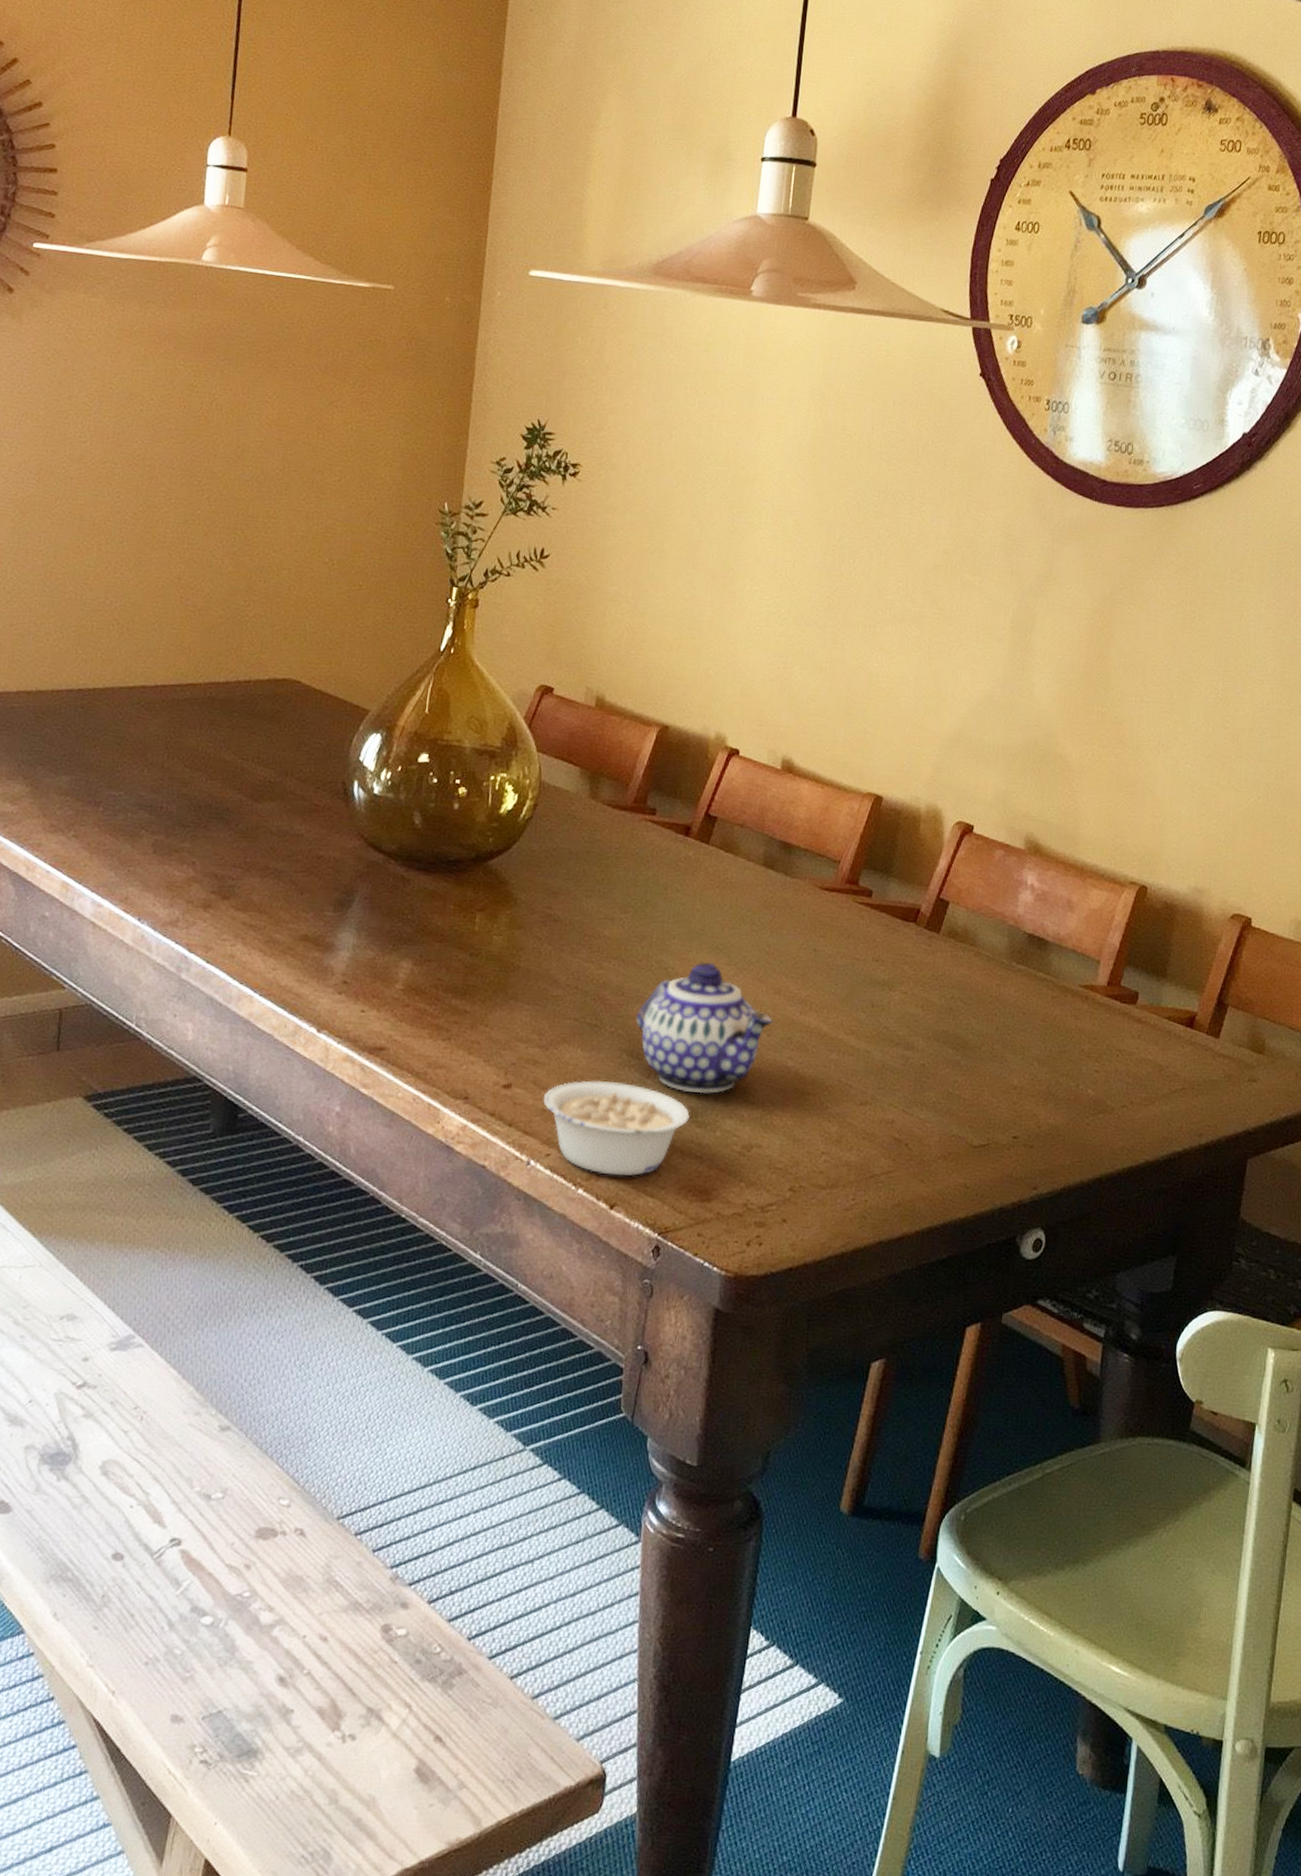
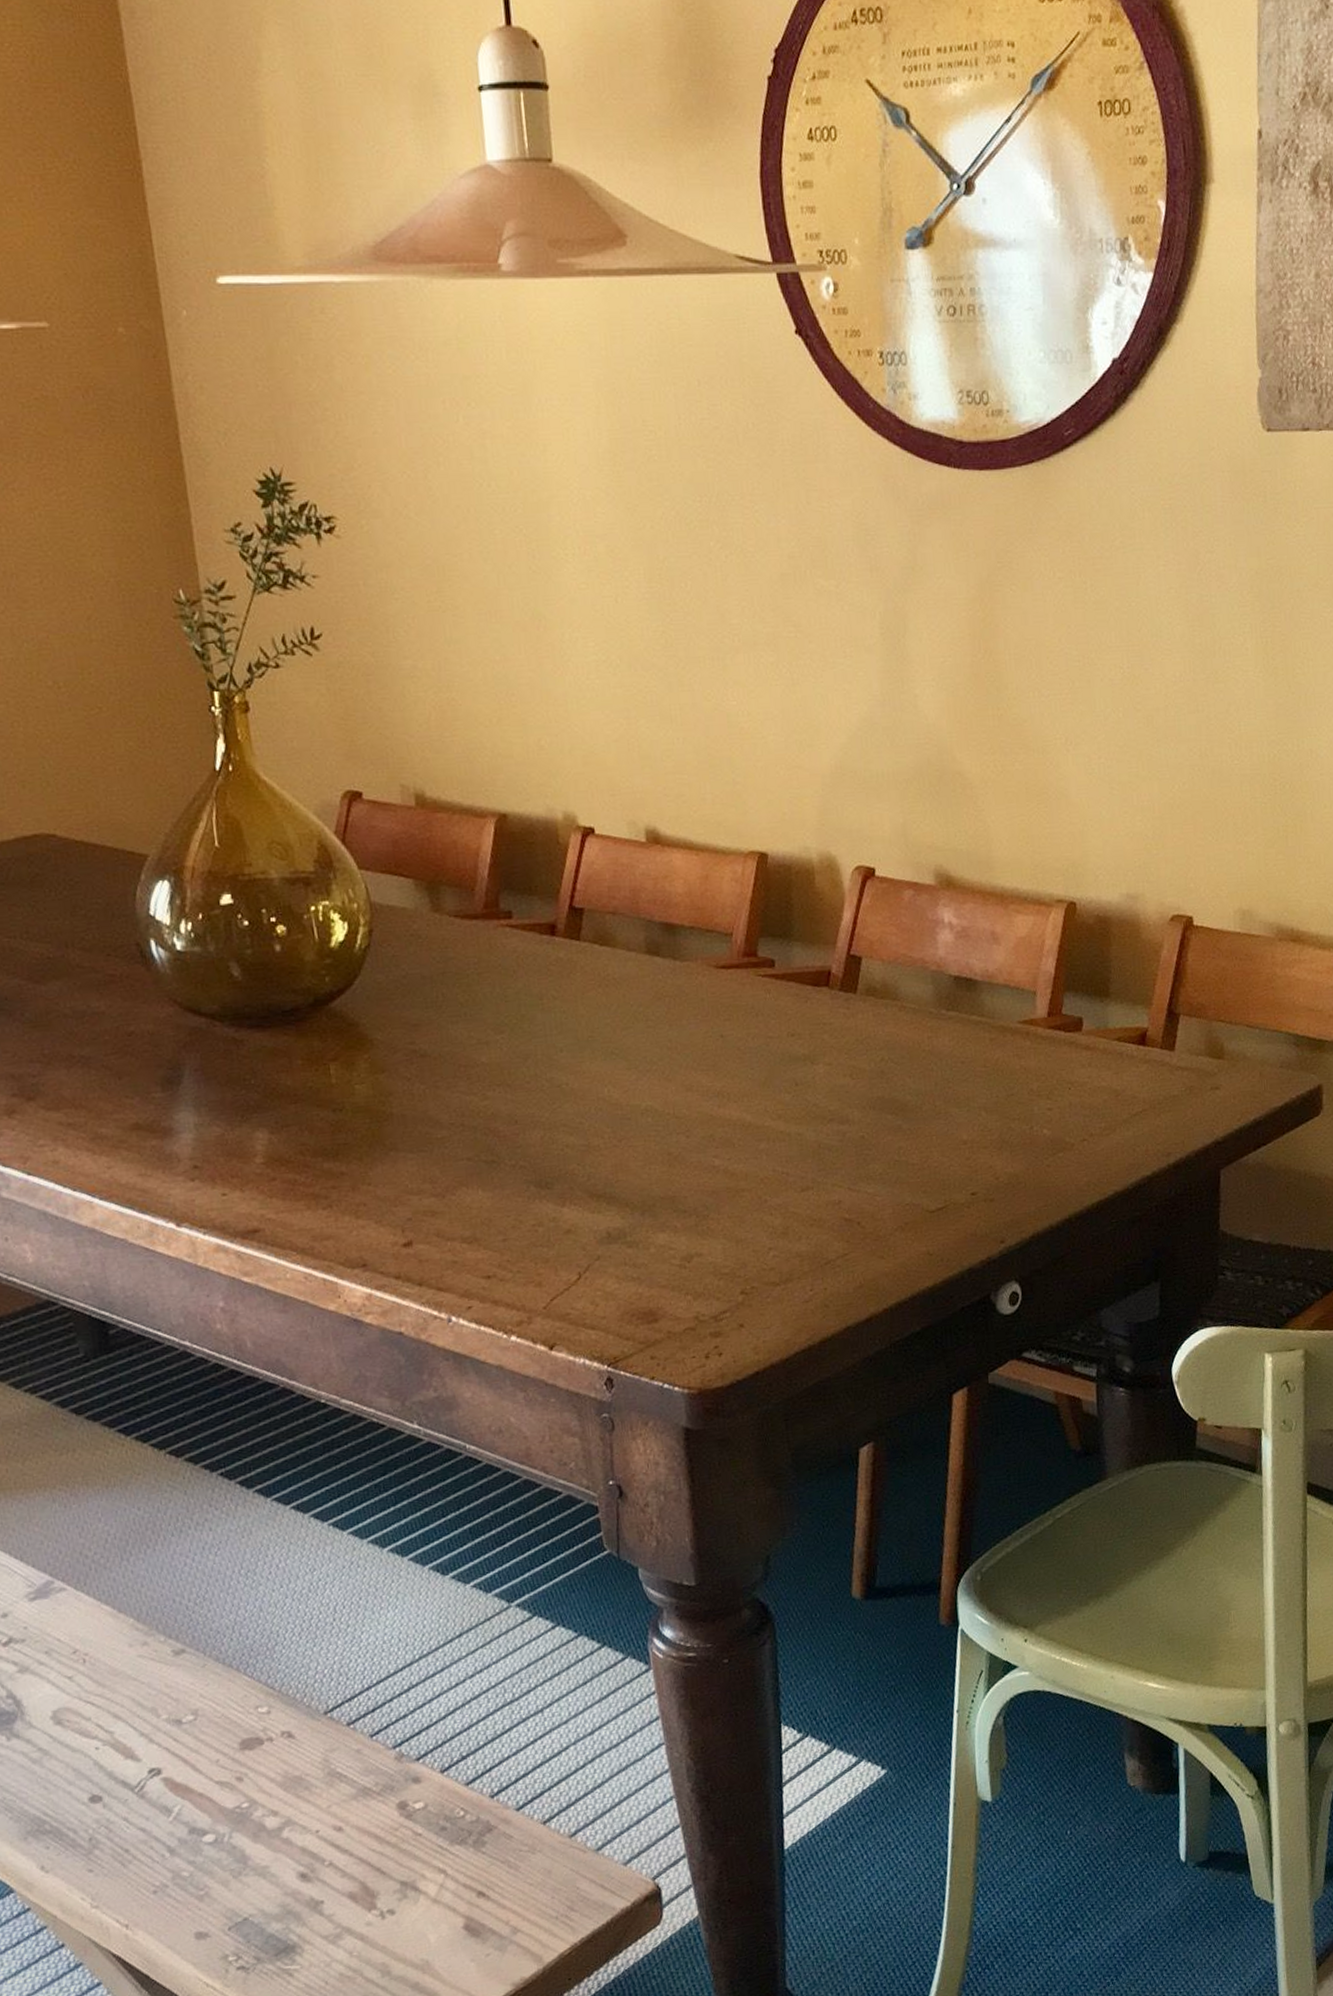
legume: present [543,1080,690,1176] -> none [450,1216,618,1316]
teapot: present [635,962,774,1094] -> none [536,1070,691,1214]

